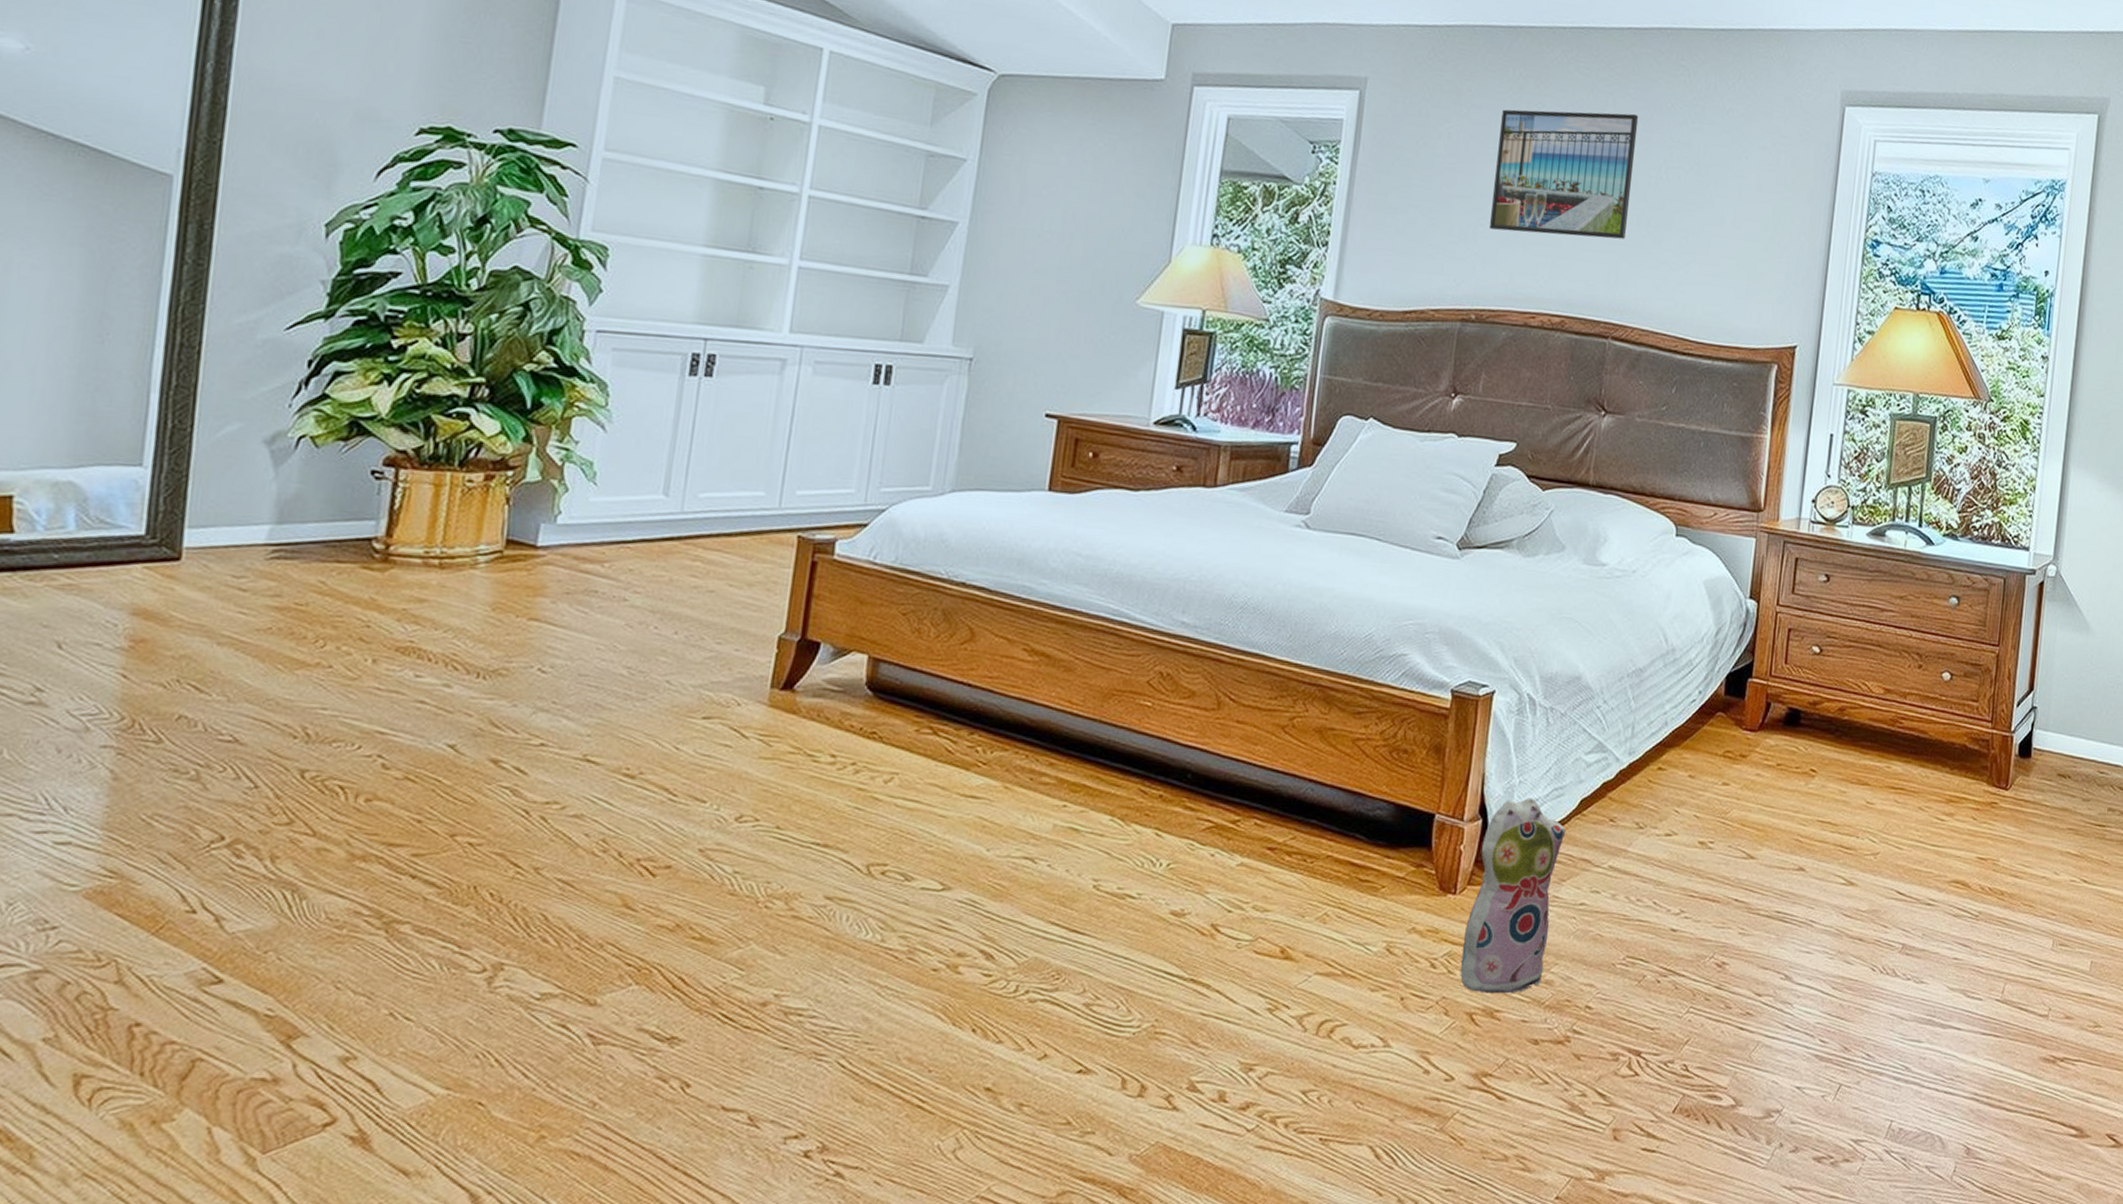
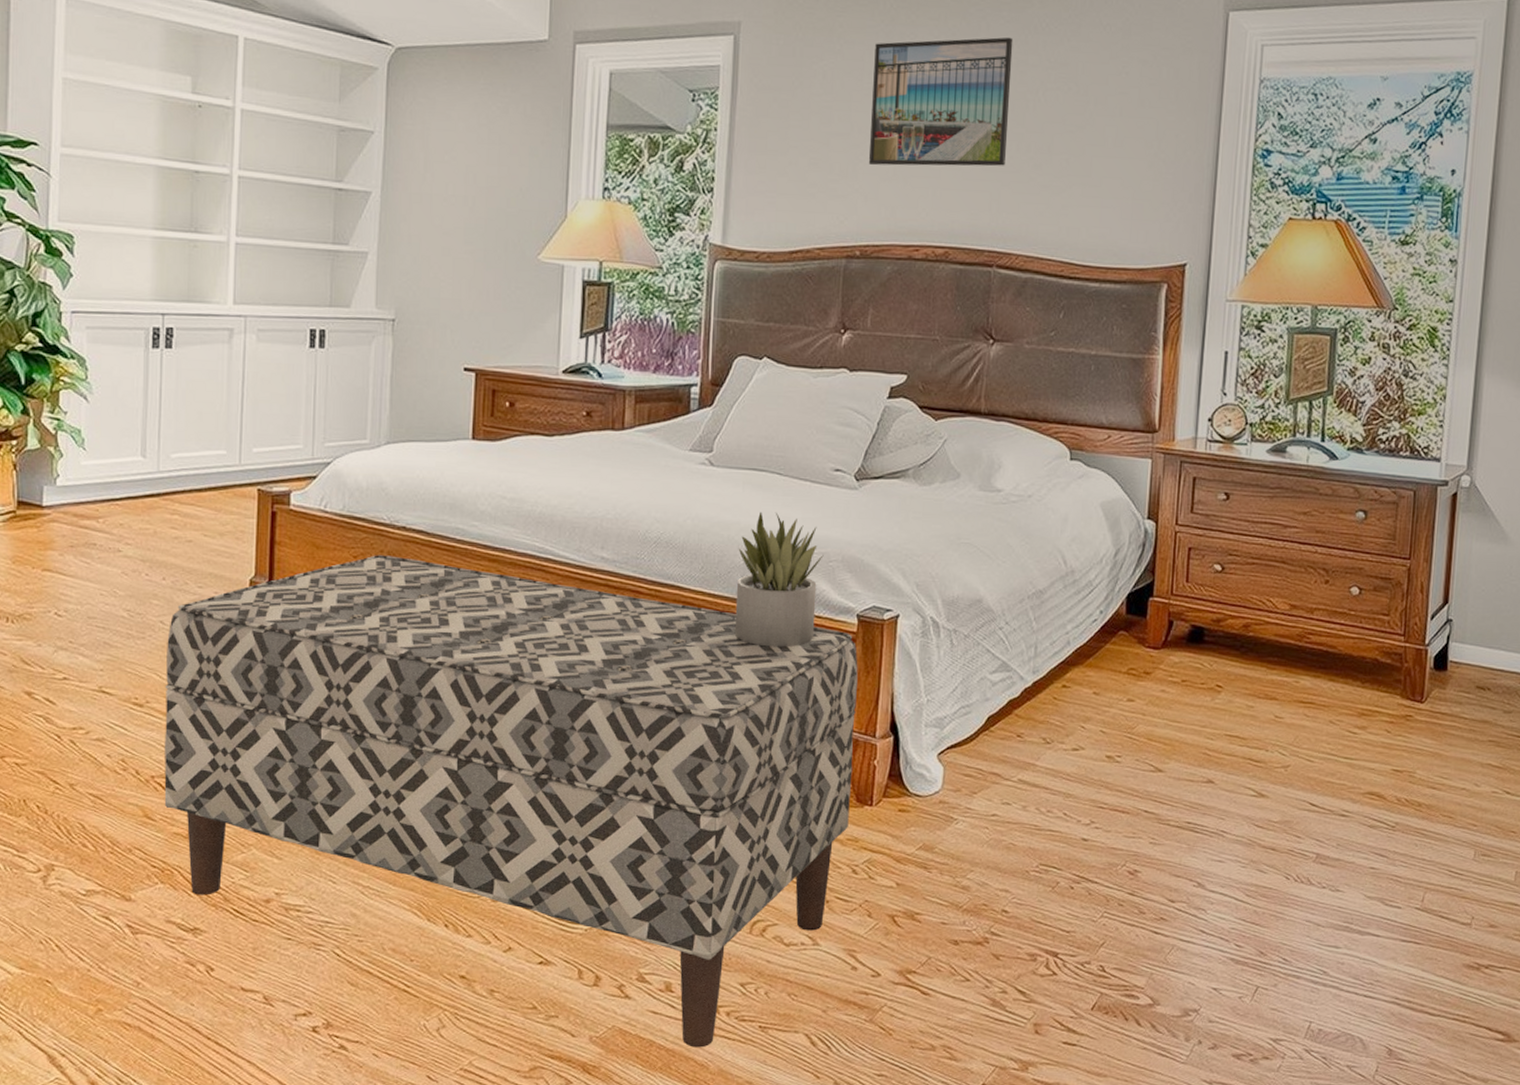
bench: none [649,612,1450,1164] -> present [164,555,858,1048]
succulent plant: none [1320,578,1420,723] -> present [734,511,824,648]
plush toy: present [1460,798,1566,994] -> none [880,716,975,898]

